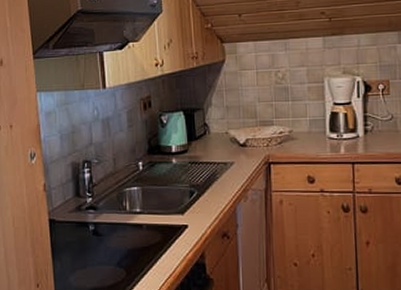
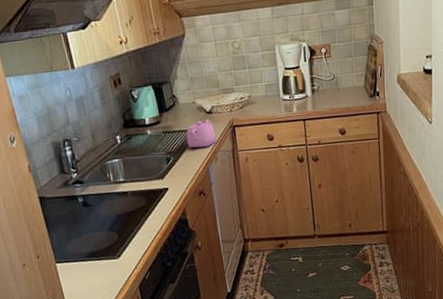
teapot: none [214,152,248,184] -> present [186,118,216,148]

